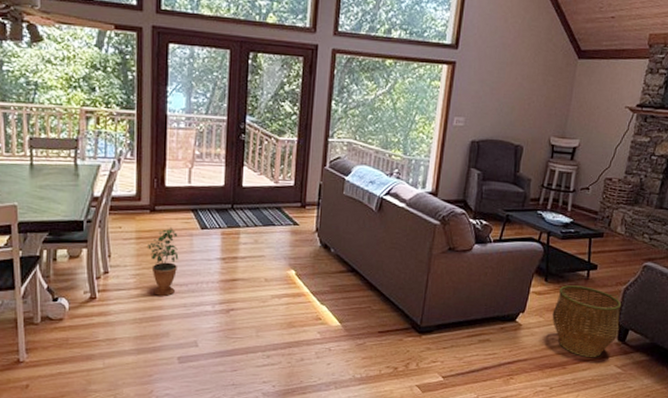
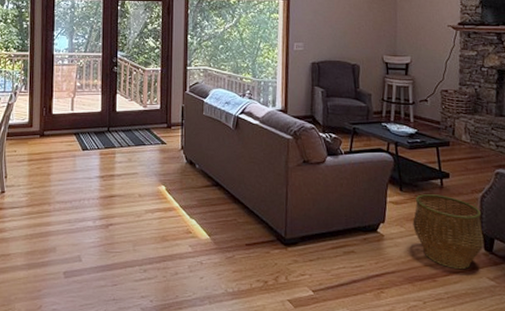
potted plant: present [148,225,179,296] -> none [38,148,64,213]

